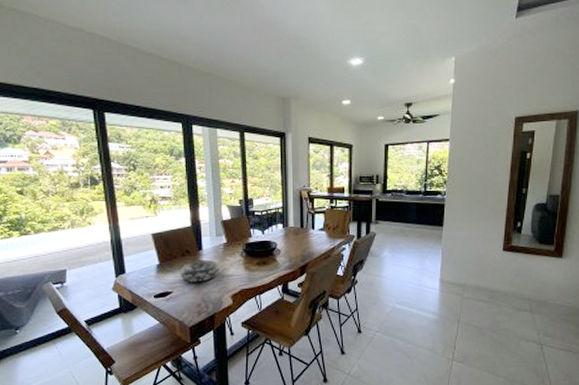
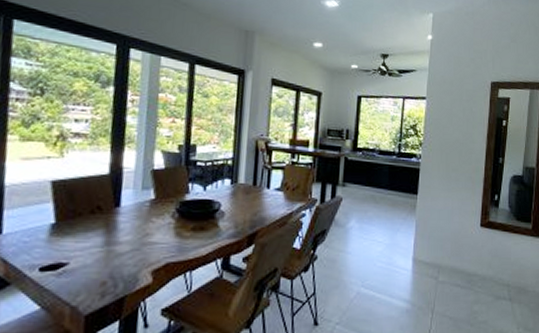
decorative bowl: present [180,260,220,282] -> none [83,221,142,251]

